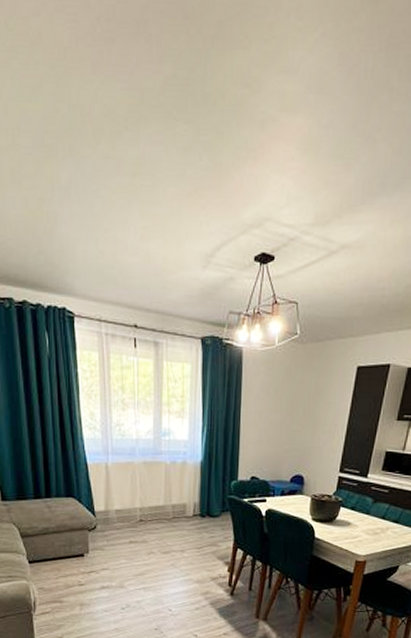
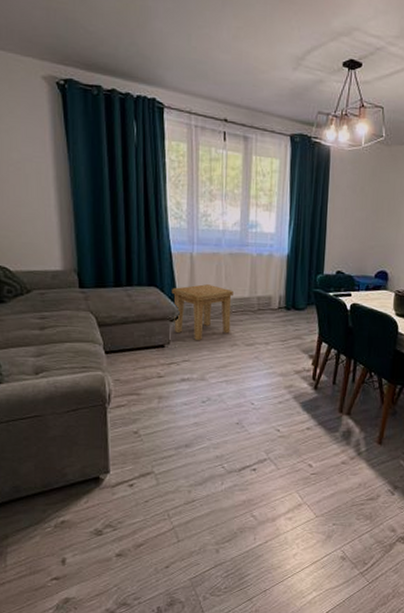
side table: none [89,494,148,549] -> present [172,284,233,340]

